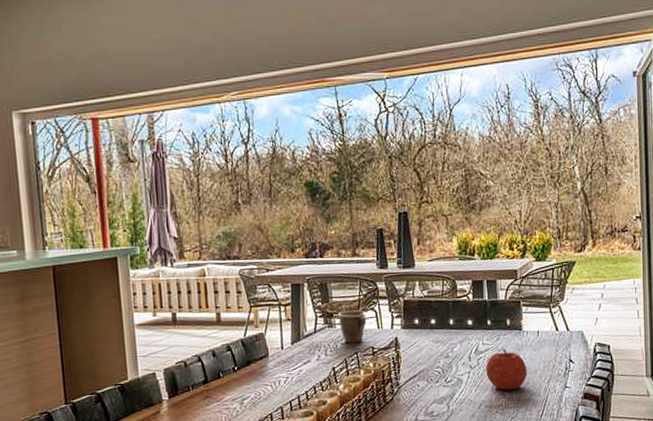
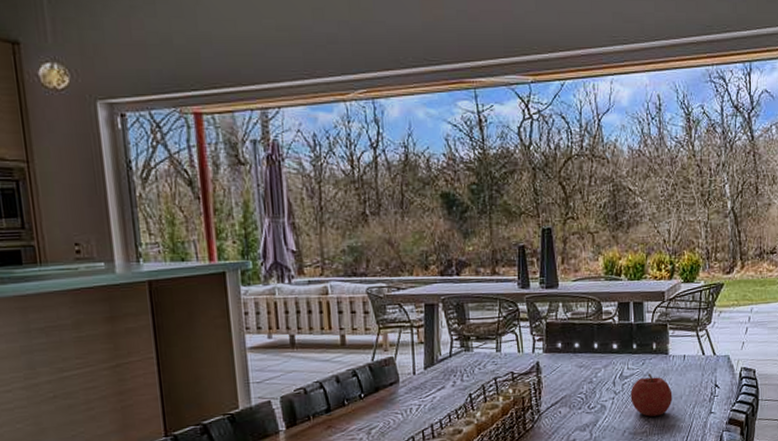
mug: present [337,310,367,344] -> none [475,333,507,368]

